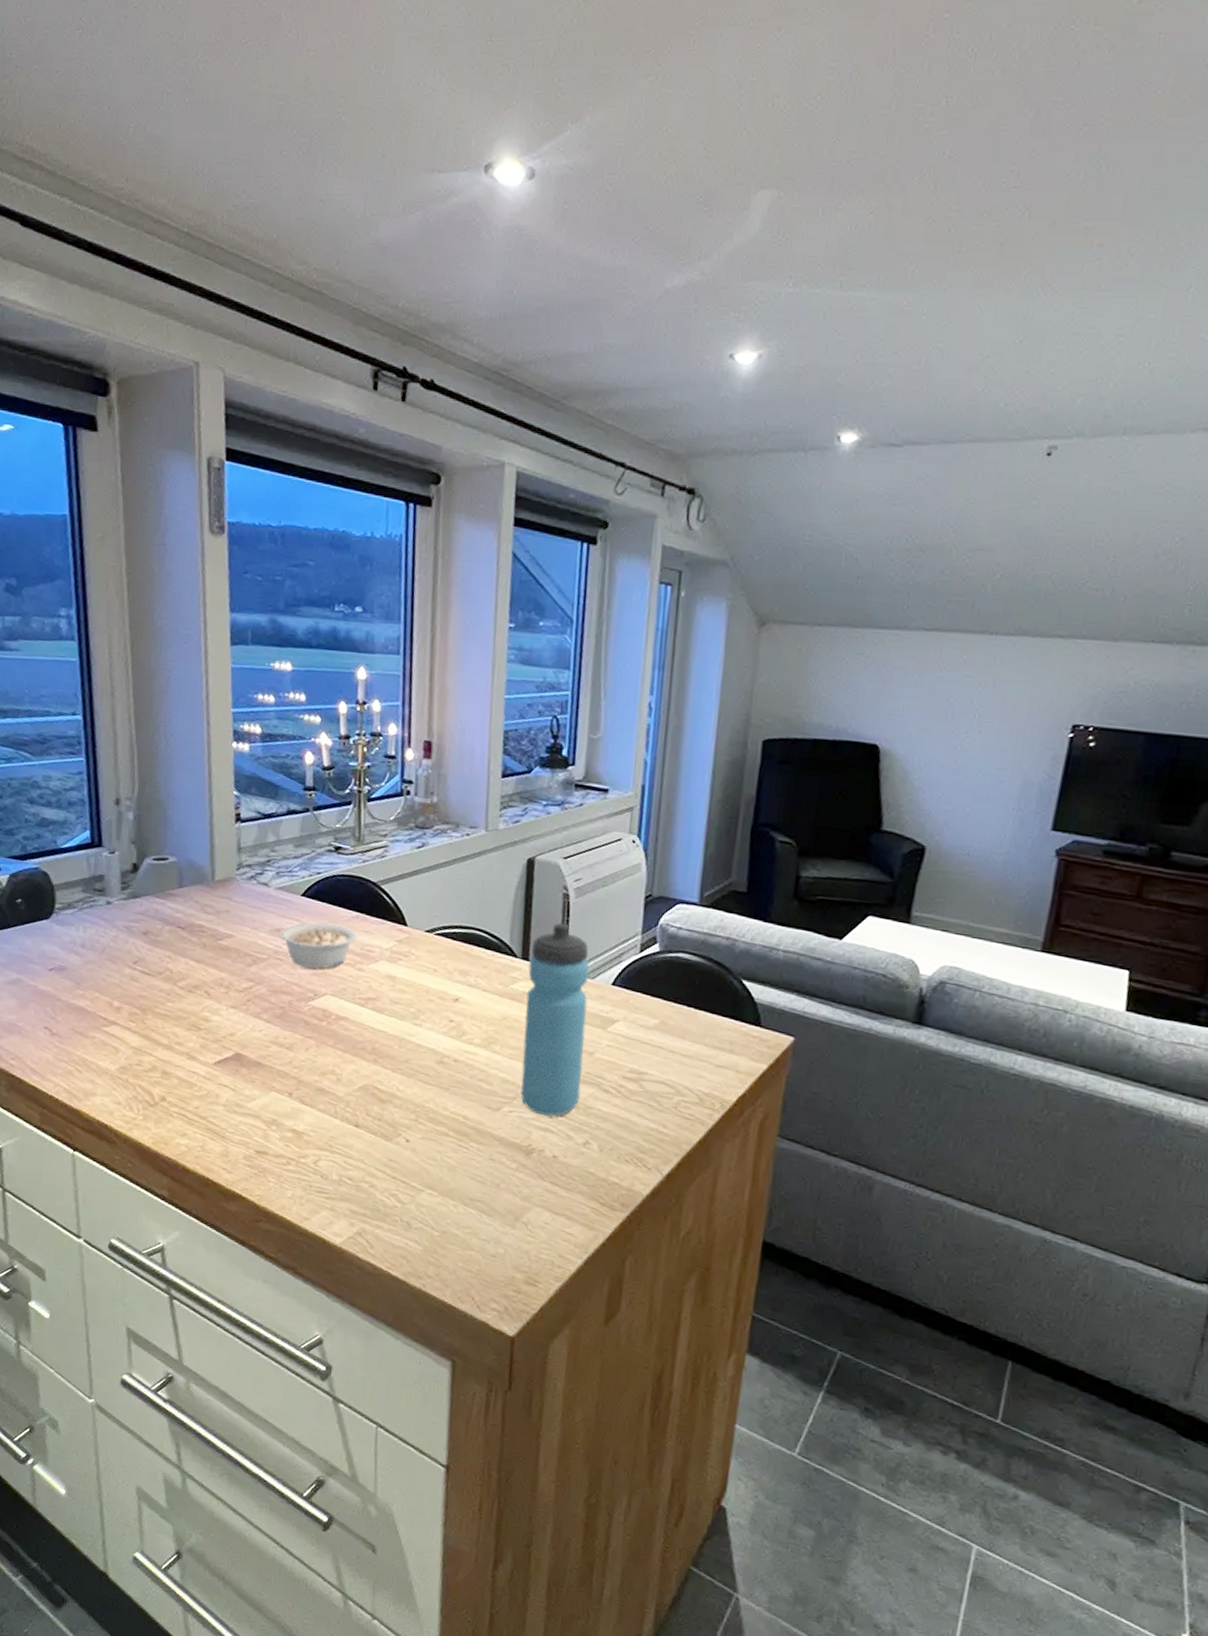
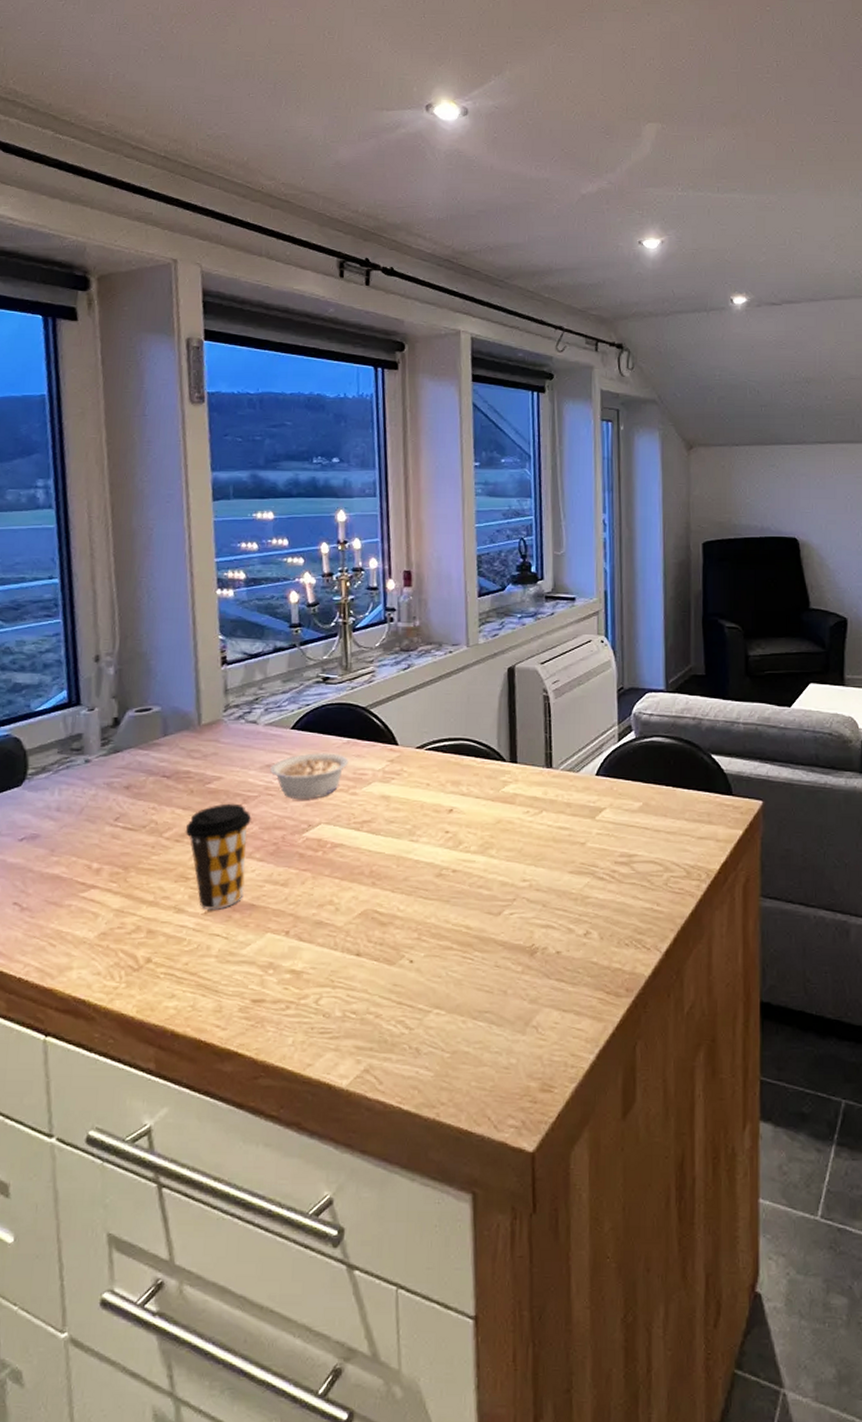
coffee cup: none [198,961,260,1063] -> present [185,803,251,911]
water bottle: present [521,923,590,1117] -> none [516,724,578,912]

